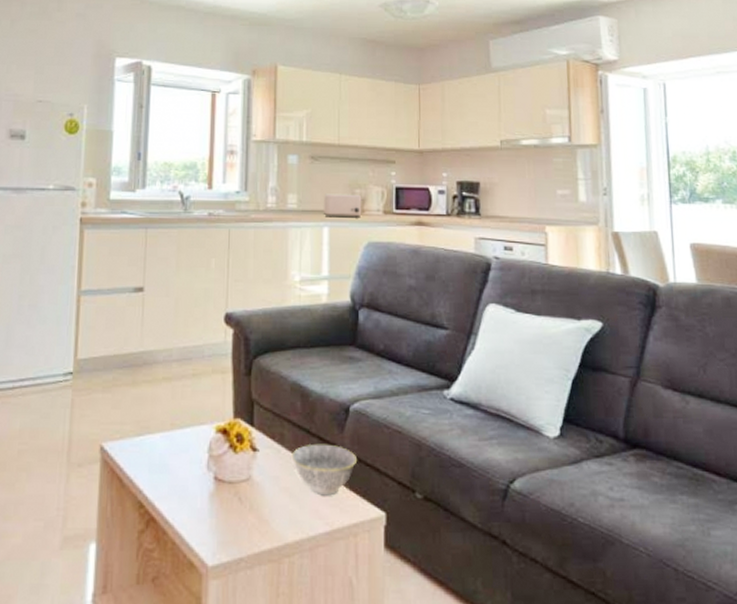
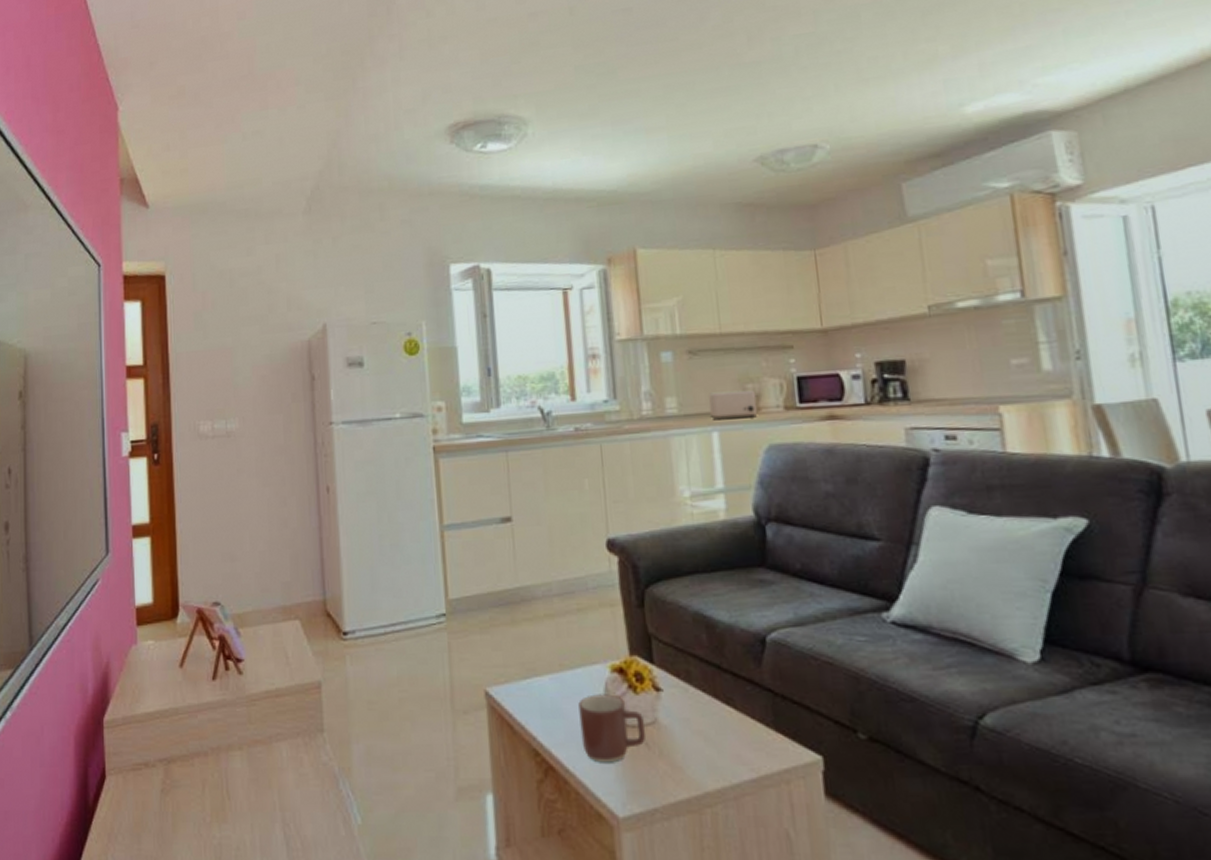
mug: none [183,452,239,516] -> present [578,694,645,763]
bowl: present [291,443,358,495] -> none [701,680,782,737]

